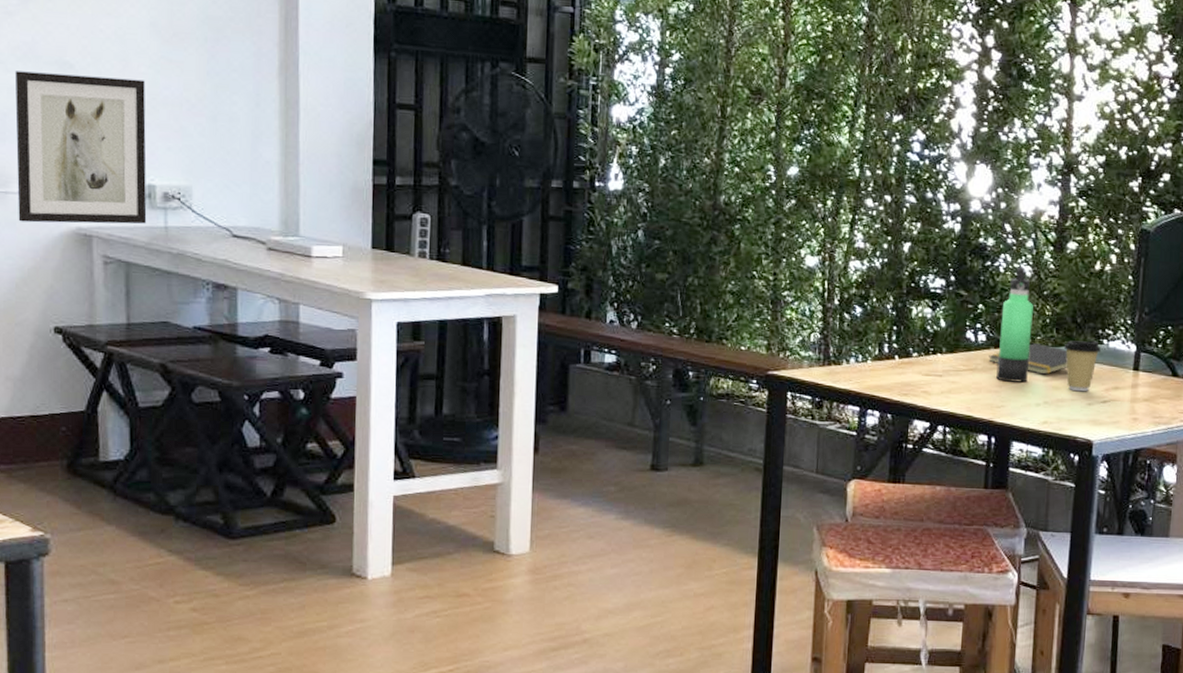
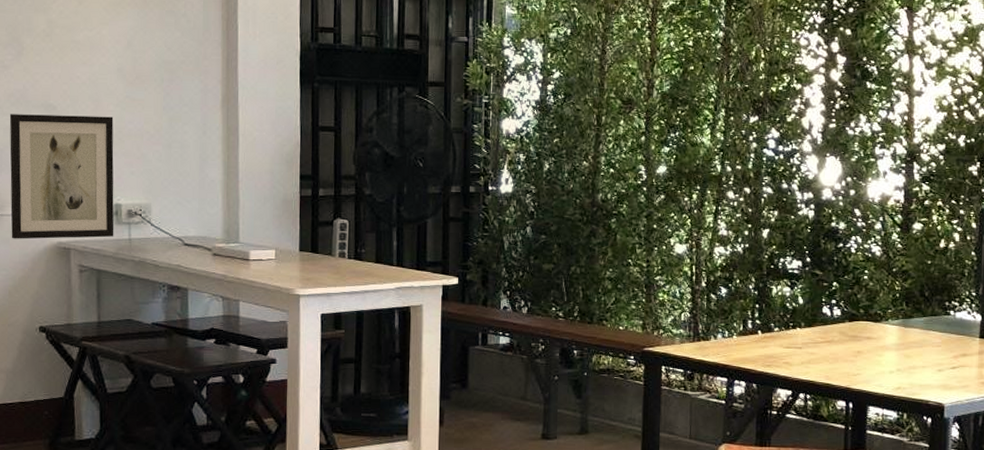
notepad: present [988,343,1068,375] -> none [844,316,918,344]
thermos bottle: present [996,268,1034,383] -> none [852,248,884,352]
coffee cup: present [1063,340,1102,392] -> none [913,312,949,359]

